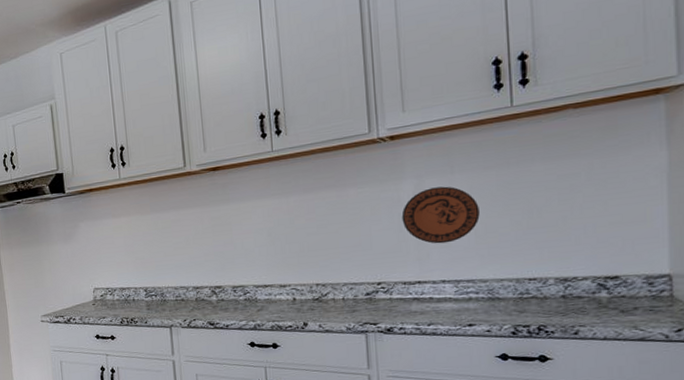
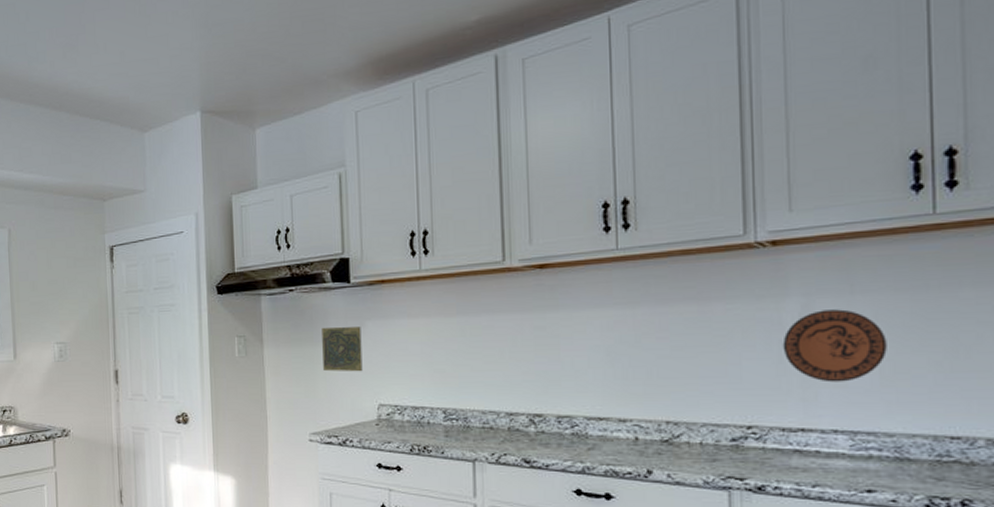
decorative tile: none [45,228,80,266] -> present [322,327,363,372]

